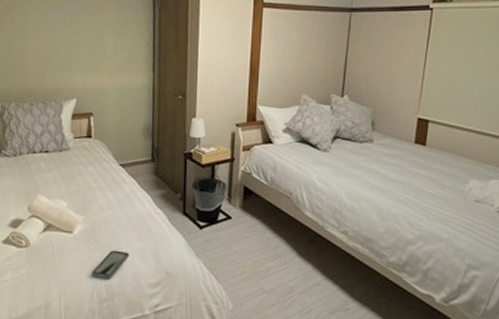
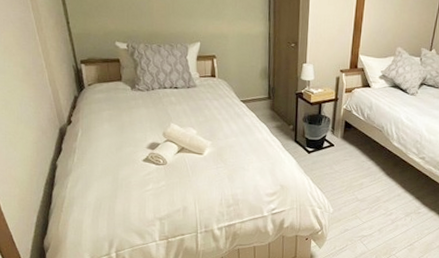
smartphone: present [91,250,129,279] -> none [220,168,250,190]

